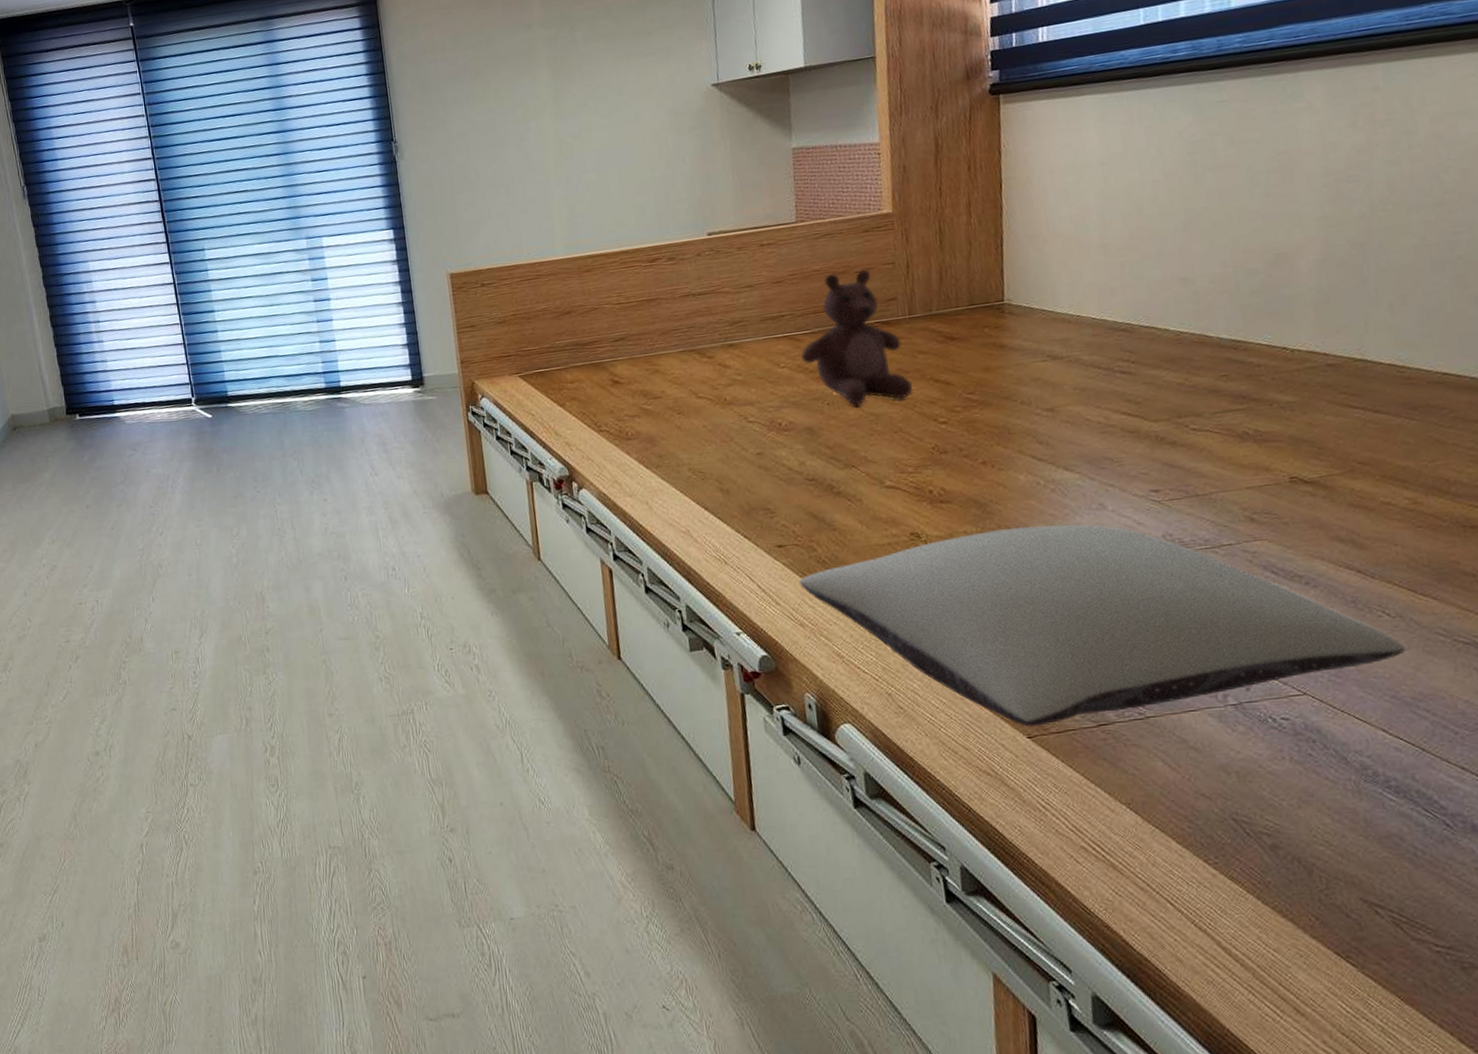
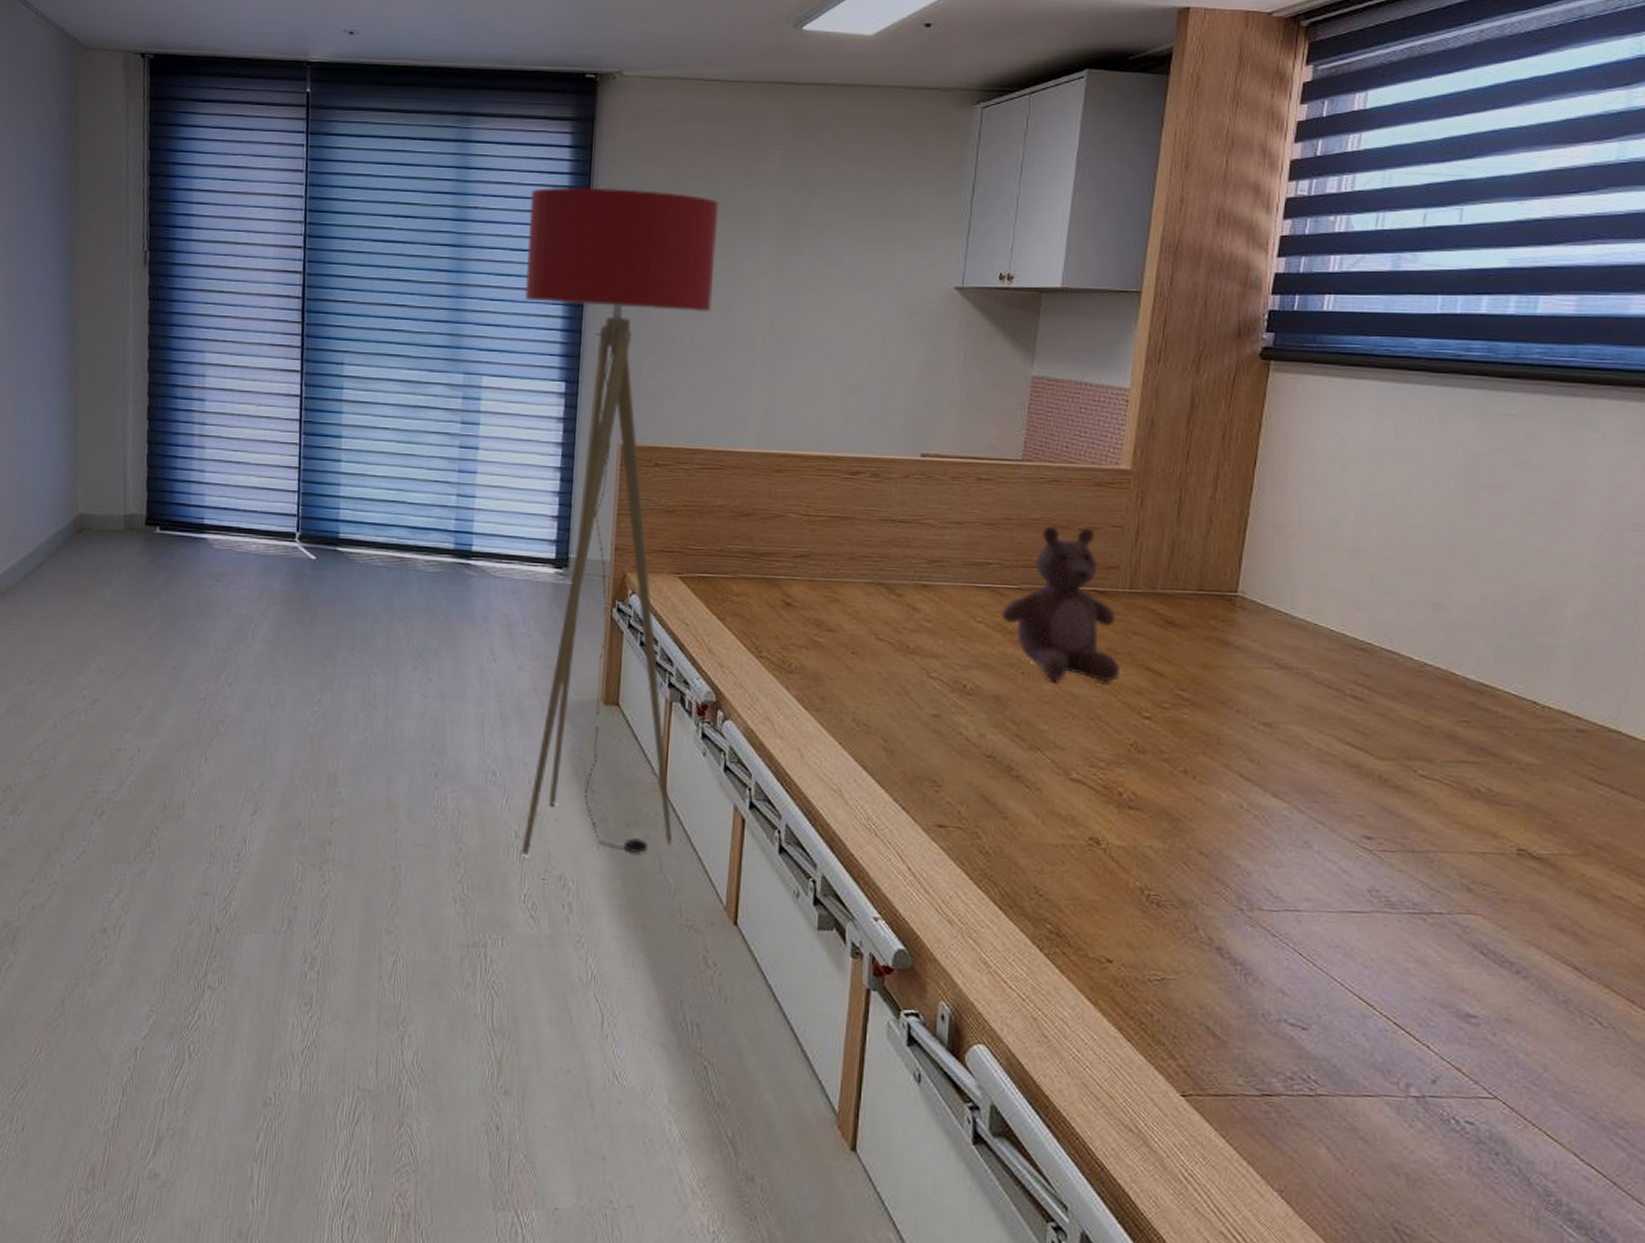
floor lamp: none [335,49,554,632] -> present [521,187,719,855]
pillow: present [799,524,1405,727] -> none [955,850,1612,1085]

